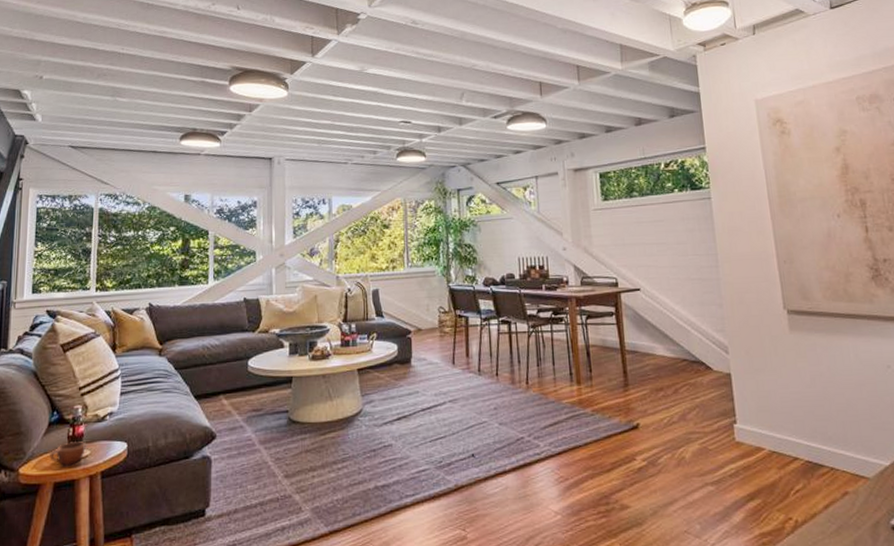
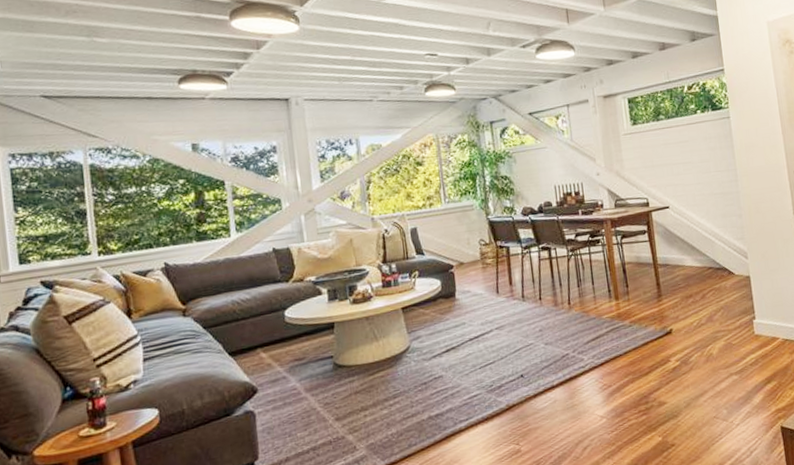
mug: present [50,441,86,466] -> none [68,414,110,442]

